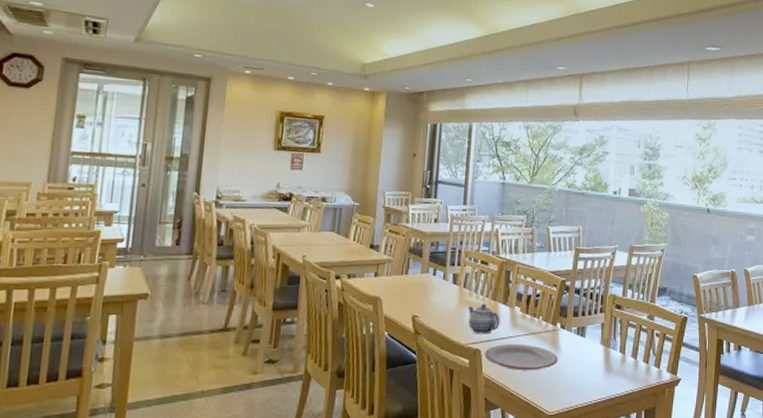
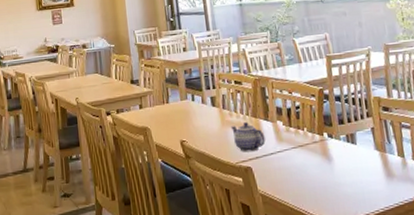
plate: present [485,344,558,371] -> none [256,157,333,185]

